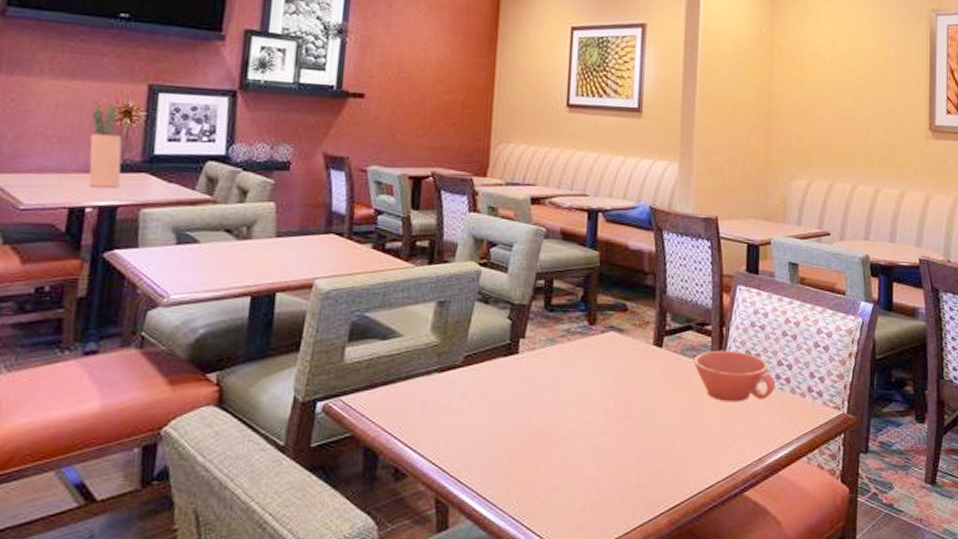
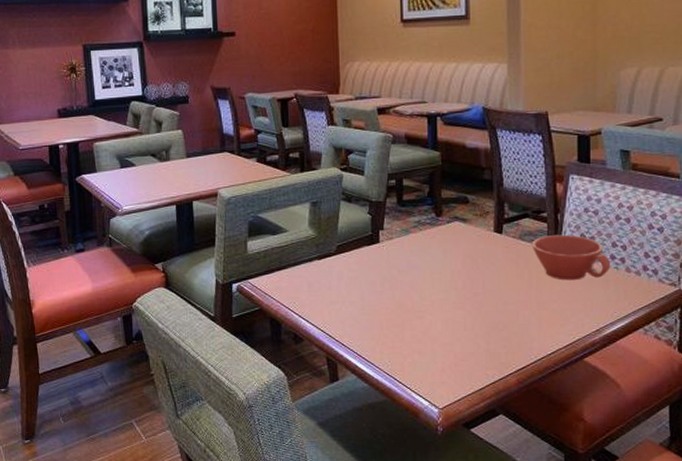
vase: present [88,98,122,189] -> none [50,58,78,130]

